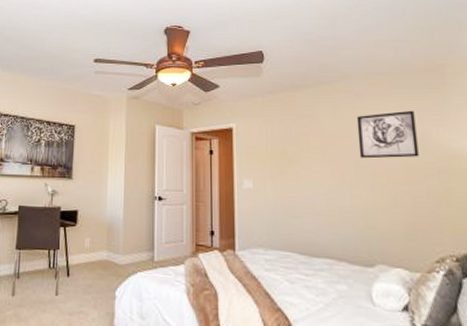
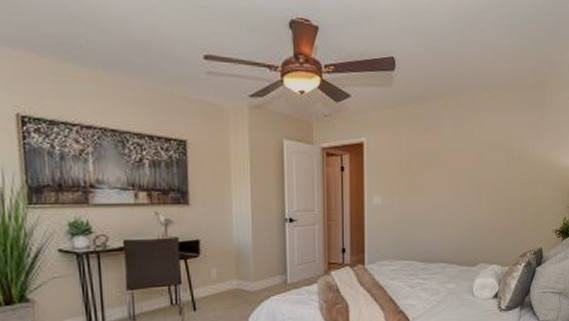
wall art: present [356,110,419,159] -> none [473,124,519,171]

